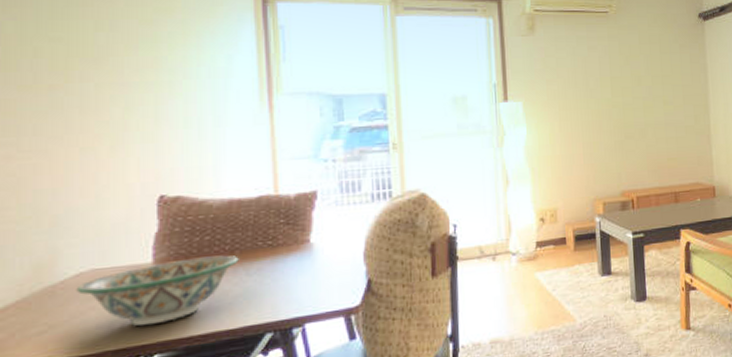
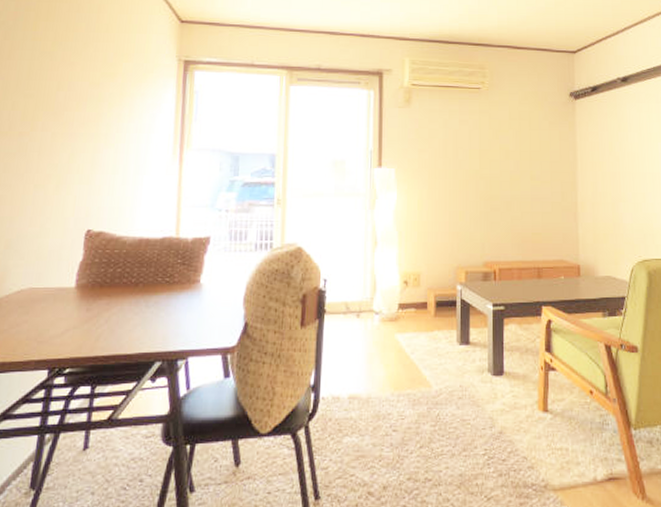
decorative bowl: present [76,255,239,326] -> none [16,286,141,342]

